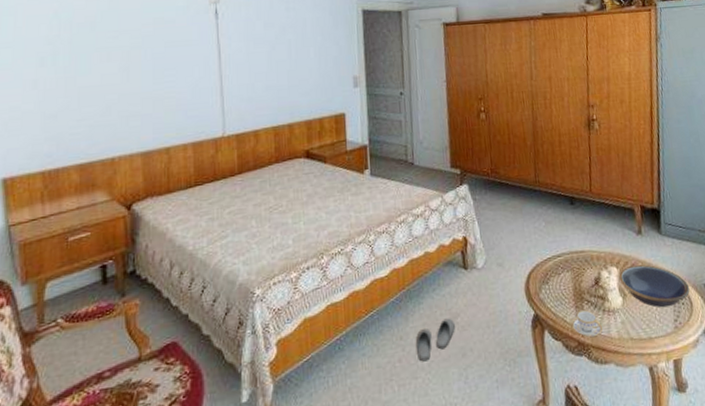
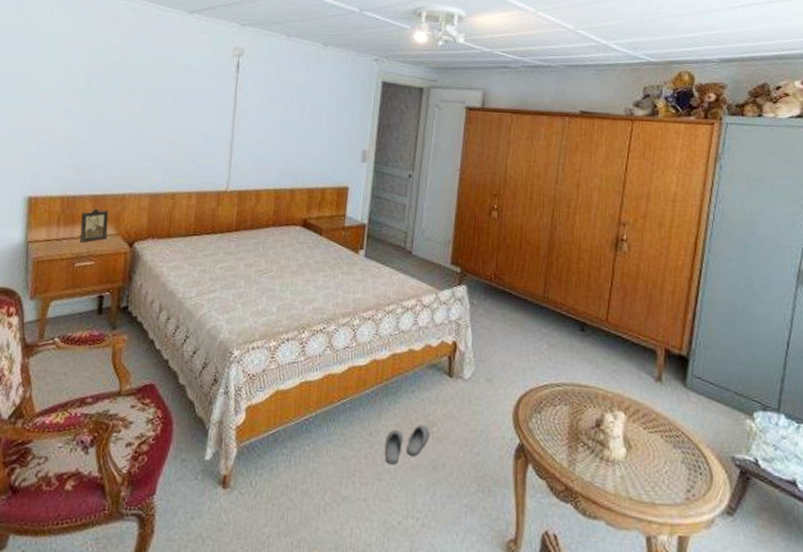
photo frame: none [67,177,101,215] -> present [78,208,109,243]
teacup: present [571,310,603,337] -> none [560,452,598,485]
bowl: present [619,264,690,308] -> none [626,415,712,474]

